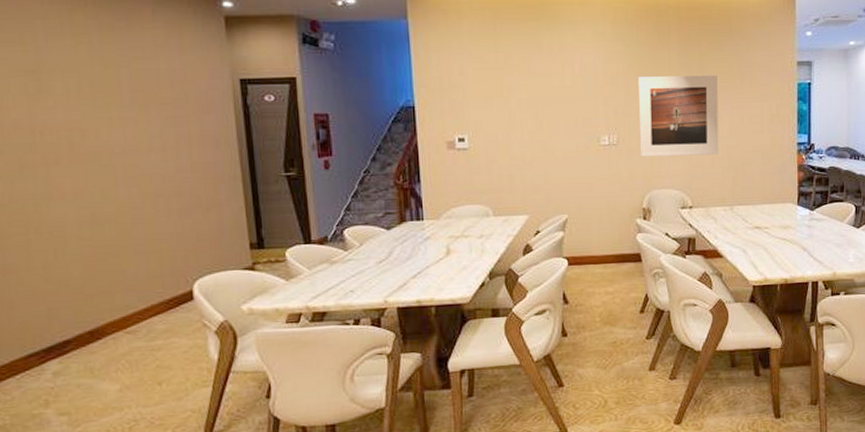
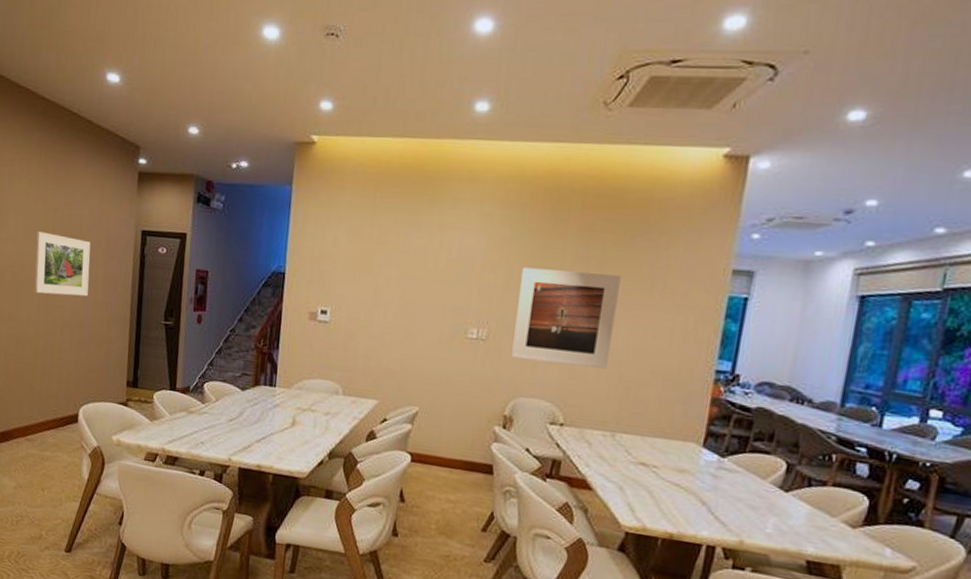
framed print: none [98,93,182,164] -> present [34,231,91,297]

